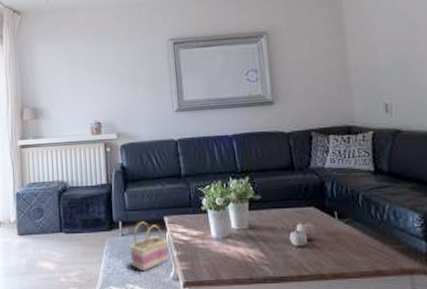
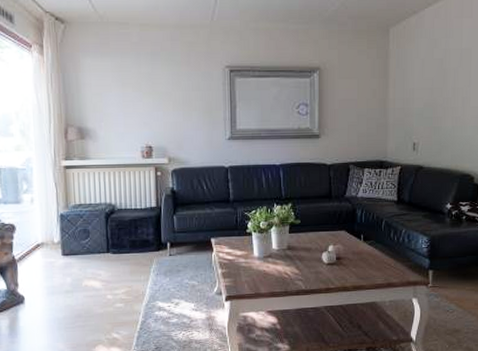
basket: present [130,221,168,272] -> none [177,242,214,288]

